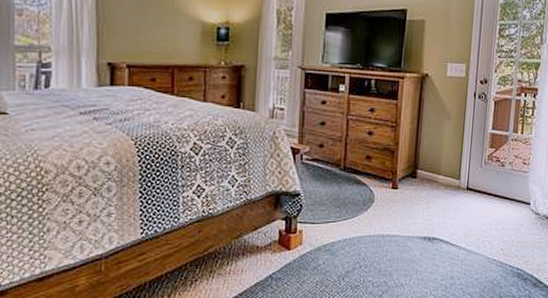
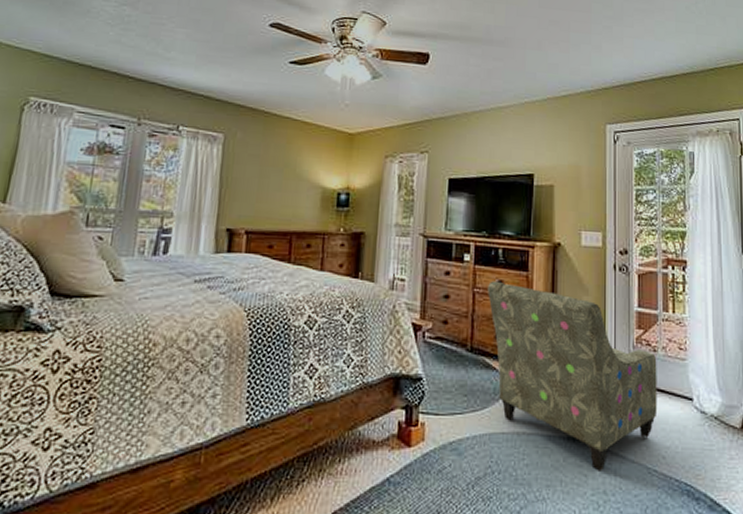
armchair: none [360,109,504,262] -> present [488,281,658,471]

